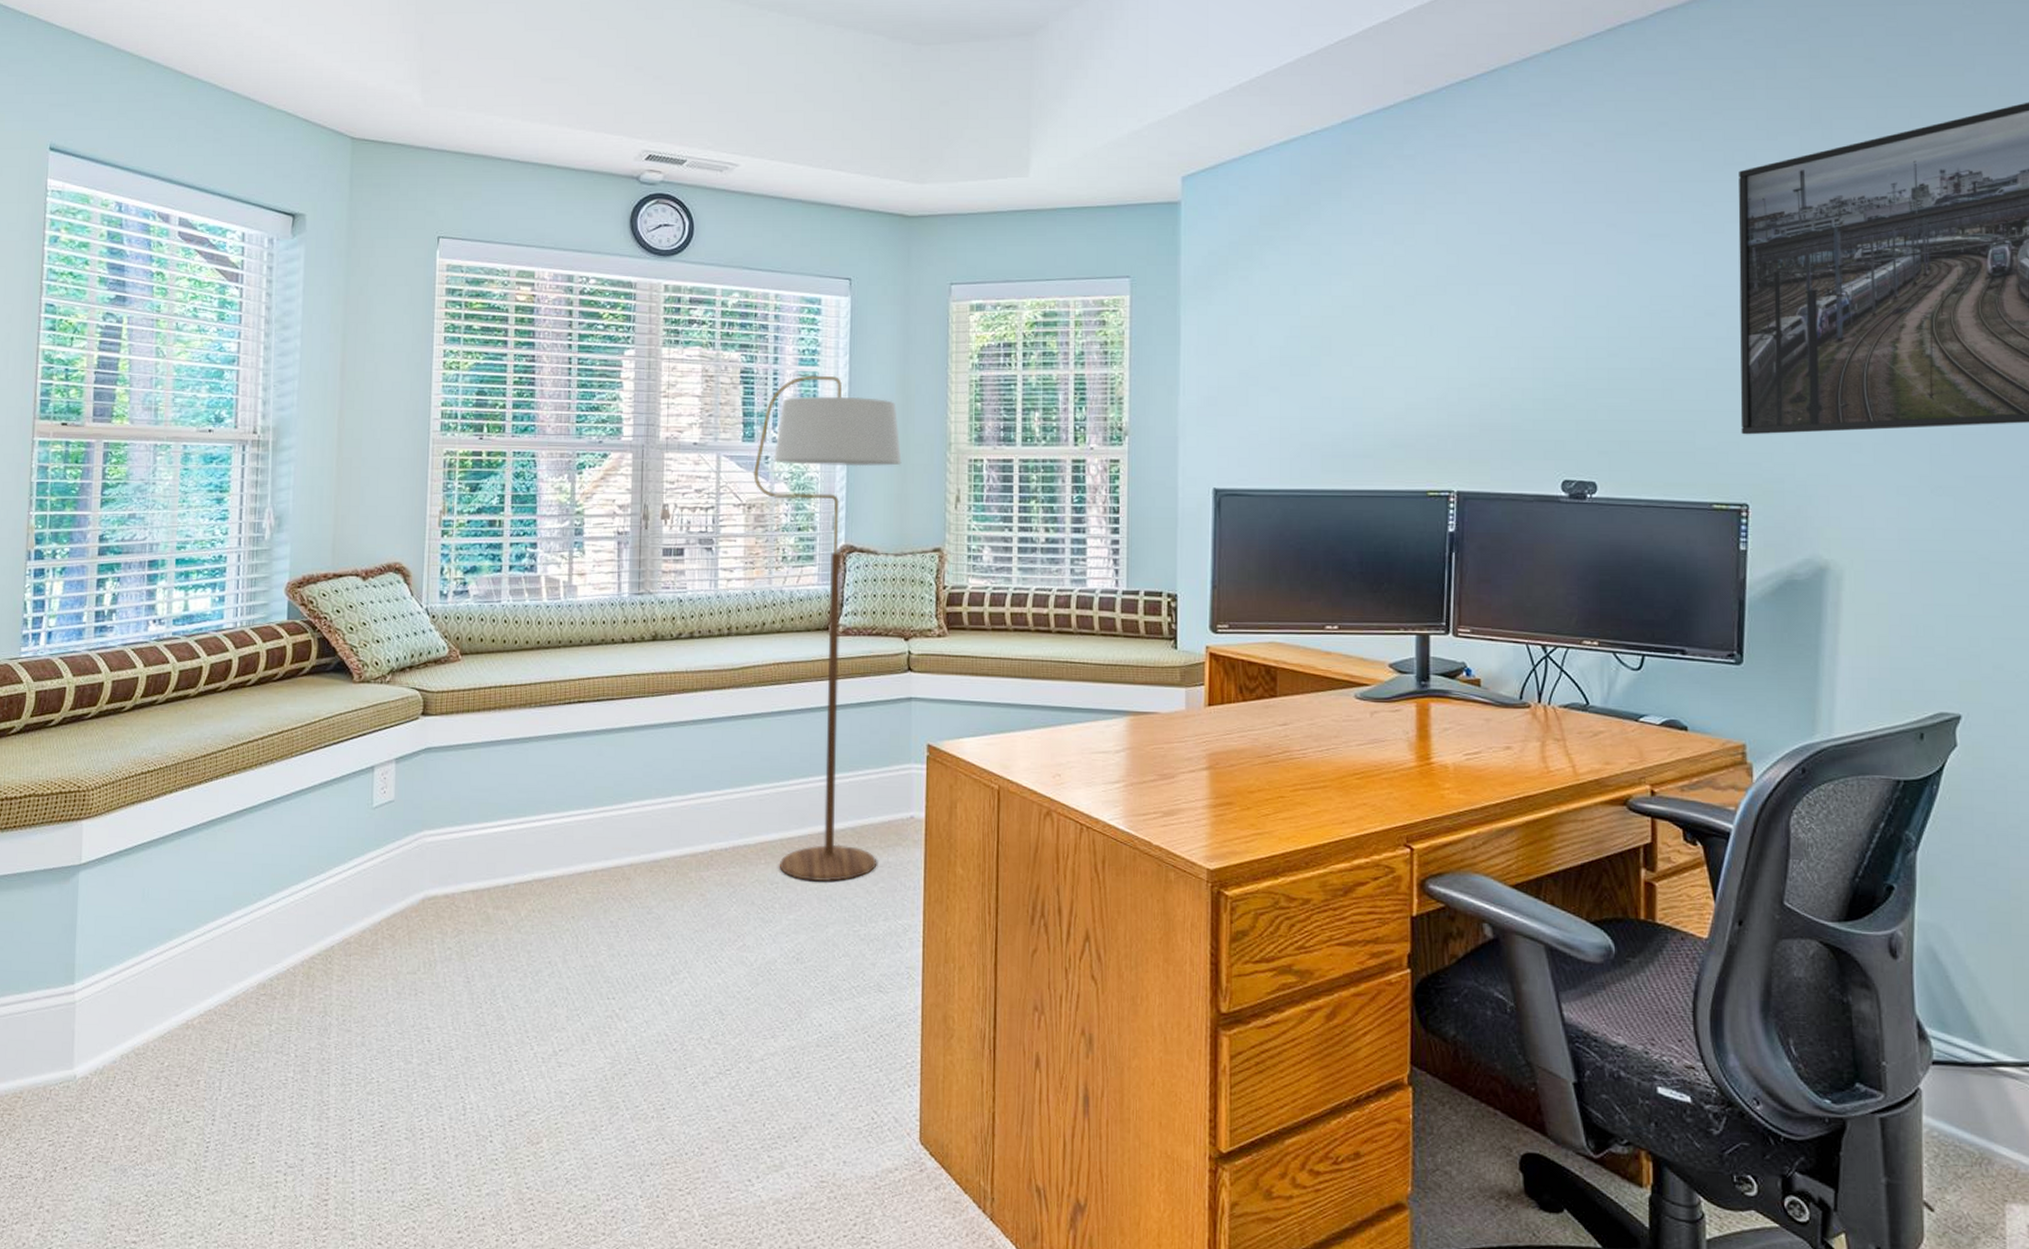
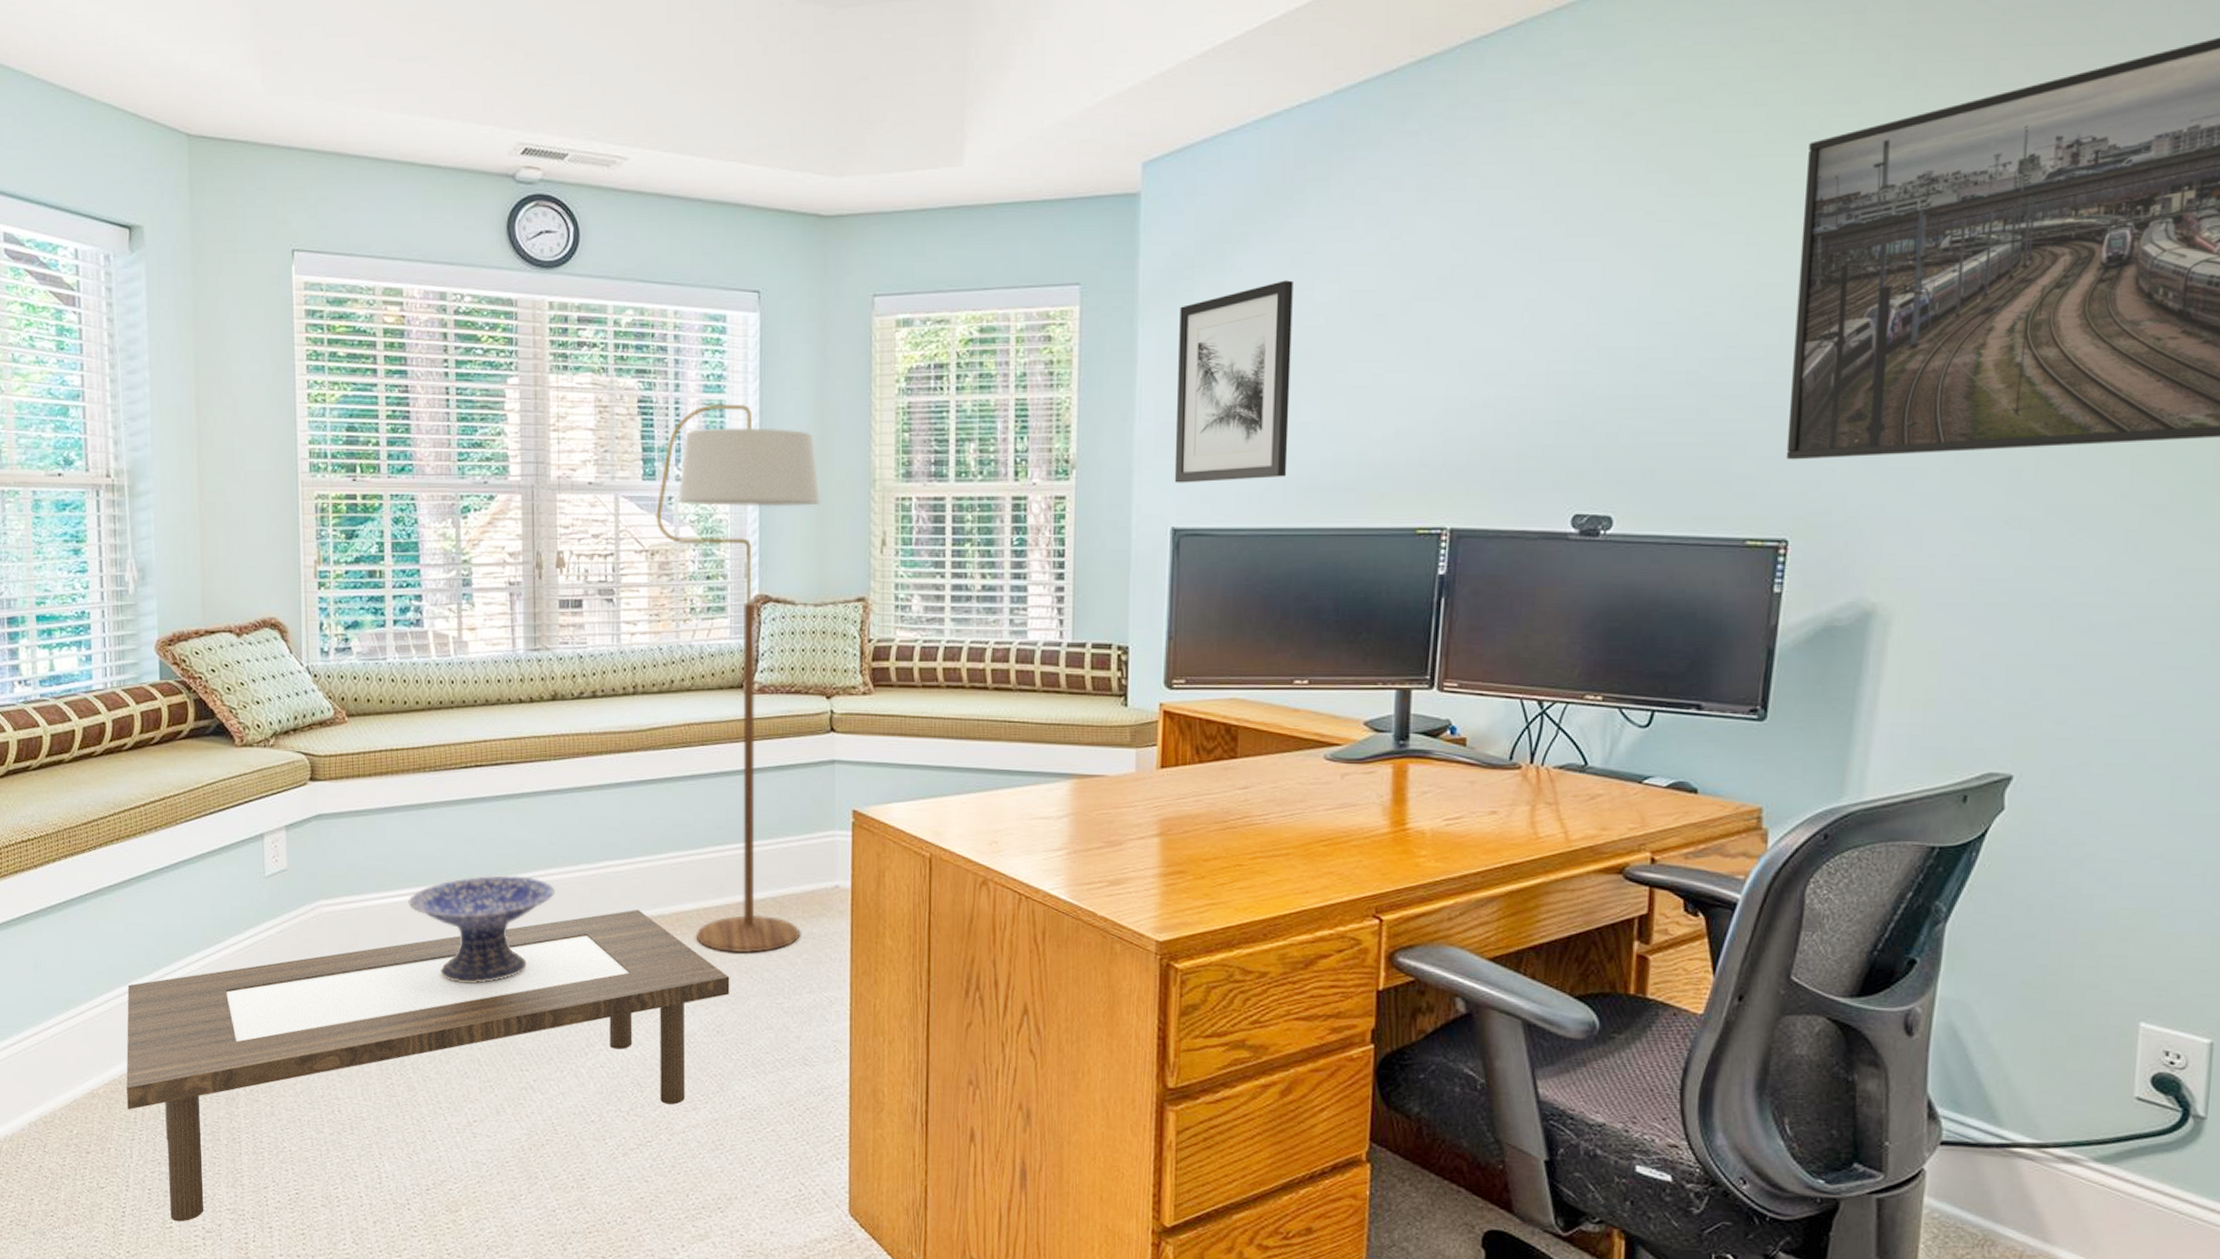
coffee table: none [221,839,810,1157] -> present [126,909,730,1222]
decorative bowl: none [508,806,648,911] -> present [408,875,555,983]
wall art: none [1215,277,1313,449] -> present [1174,280,1293,483]

